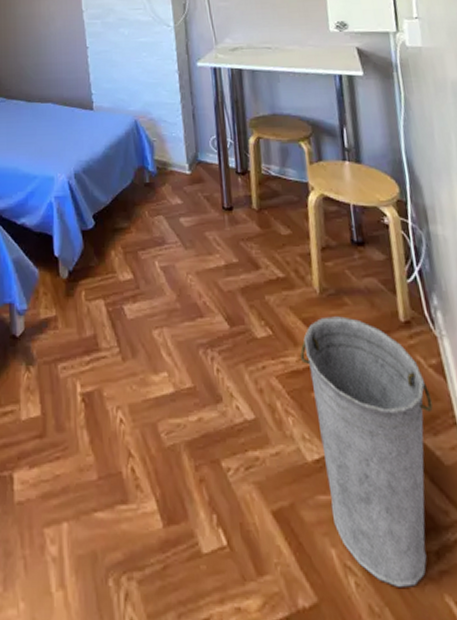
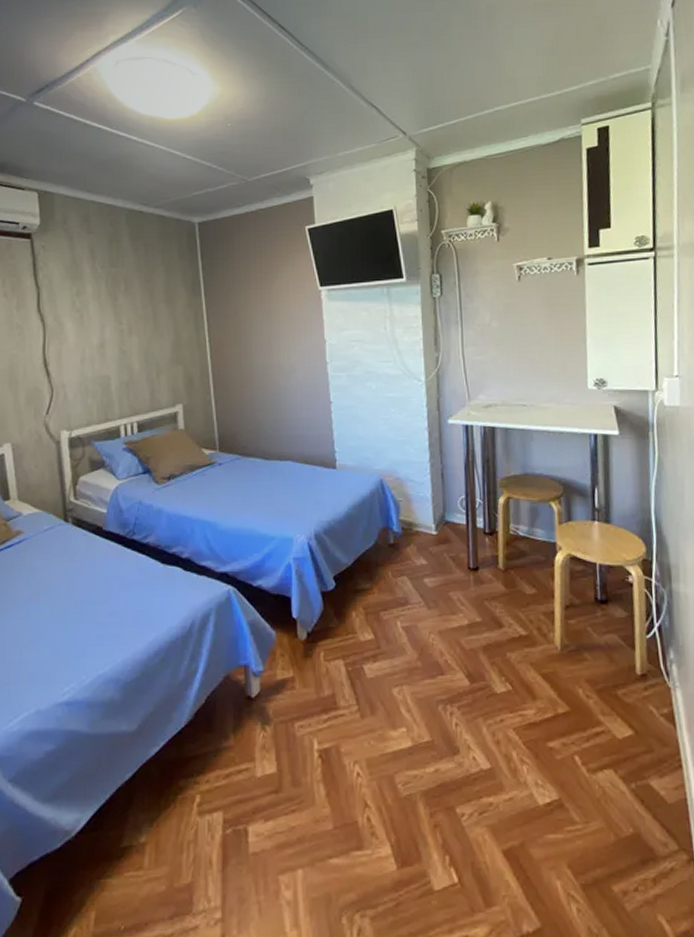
bucket: present [300,316,433,589] -> none [538,671,661,912]

